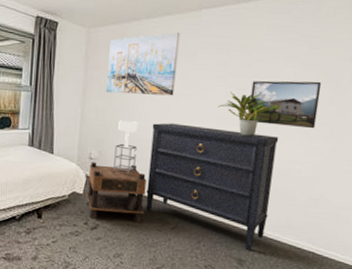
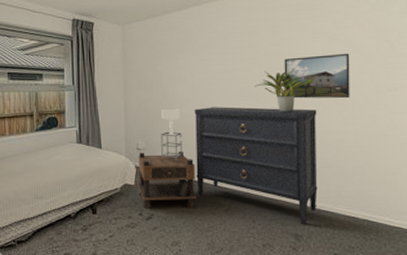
wall art: present [106,31,180,96] -> none [145,20,211,84]

